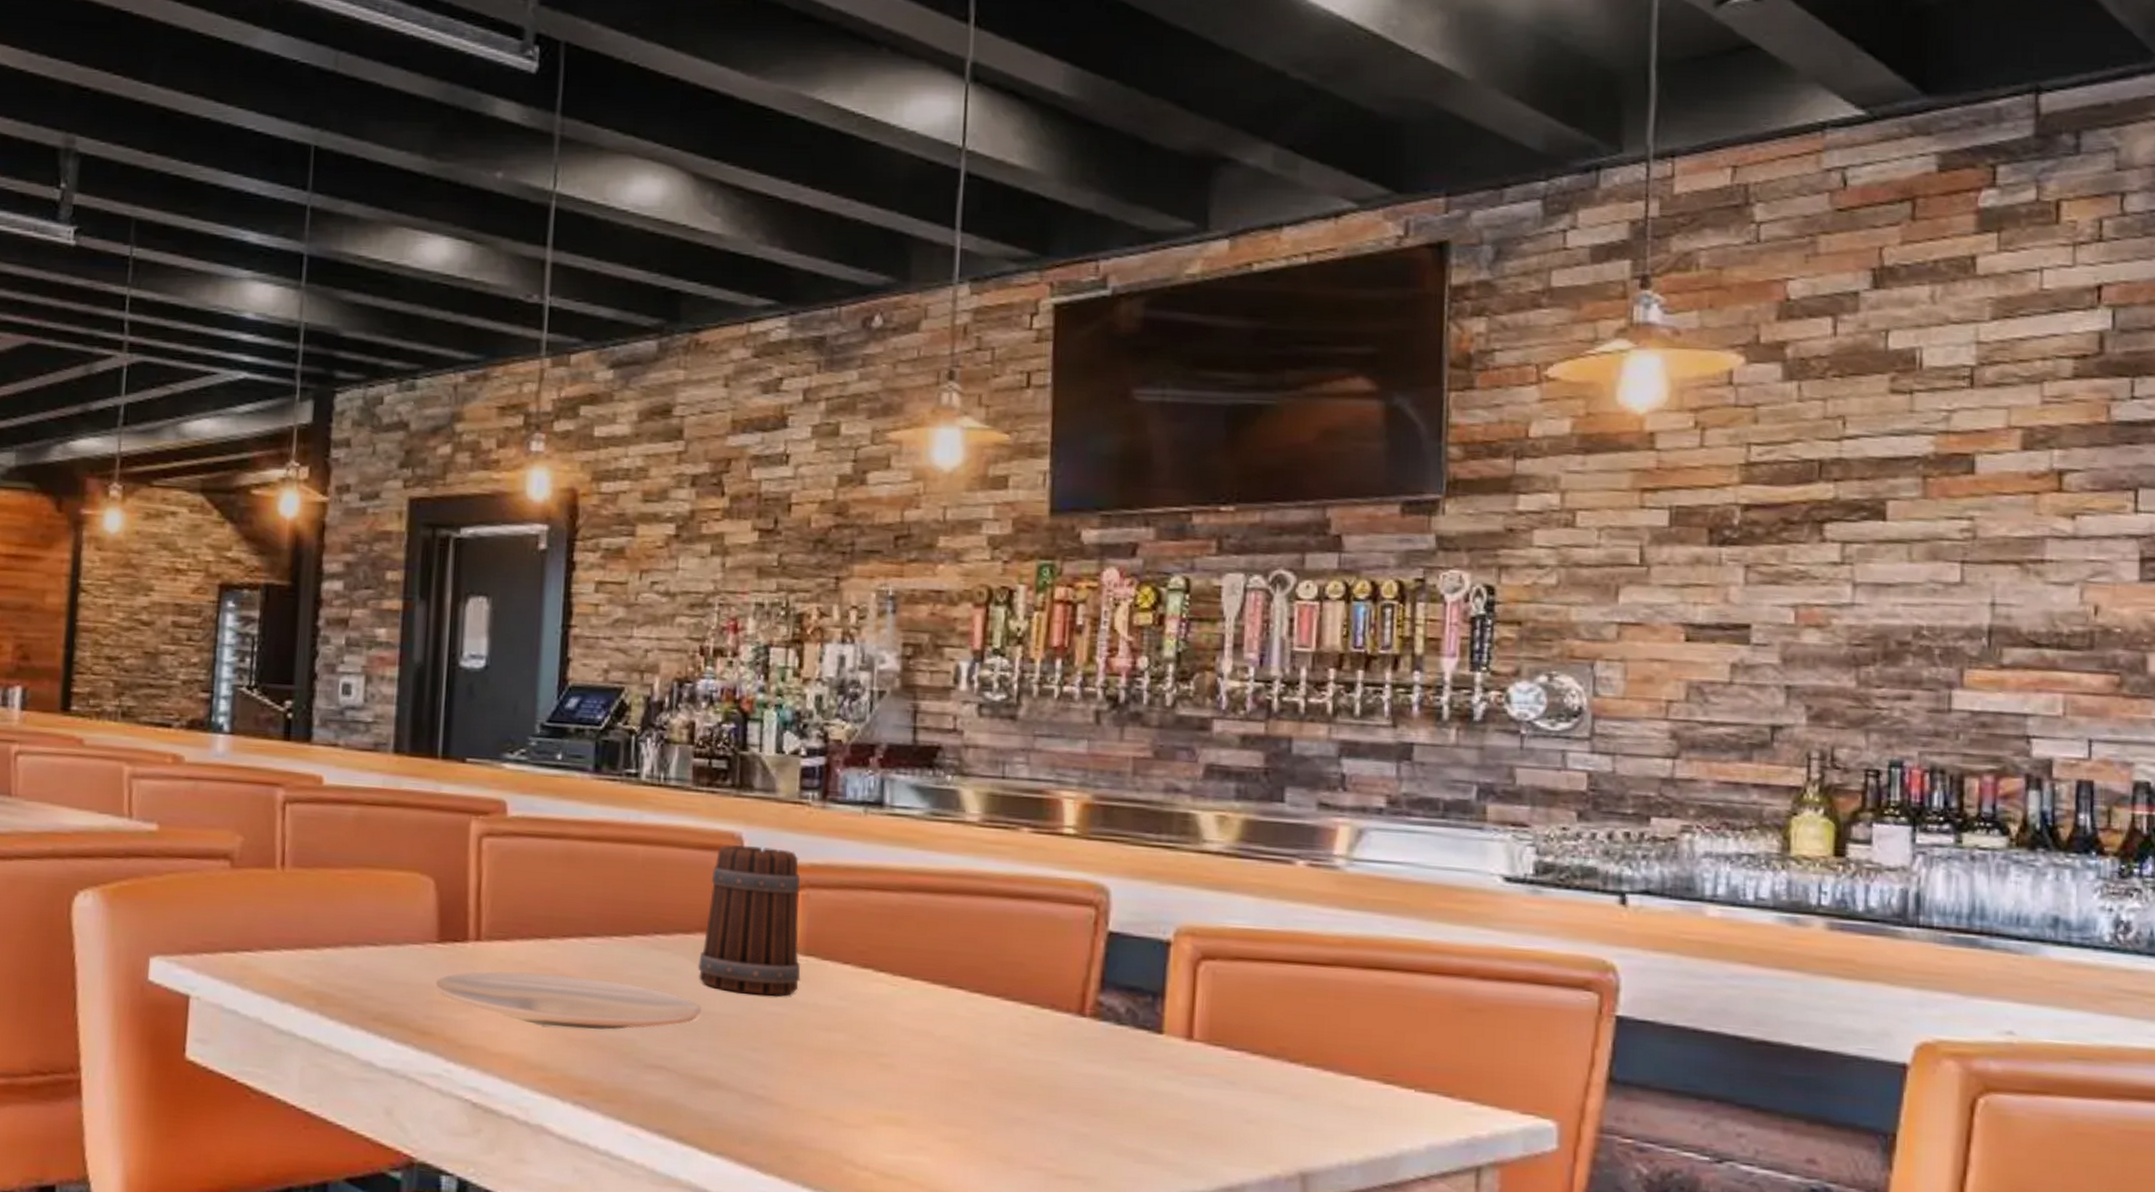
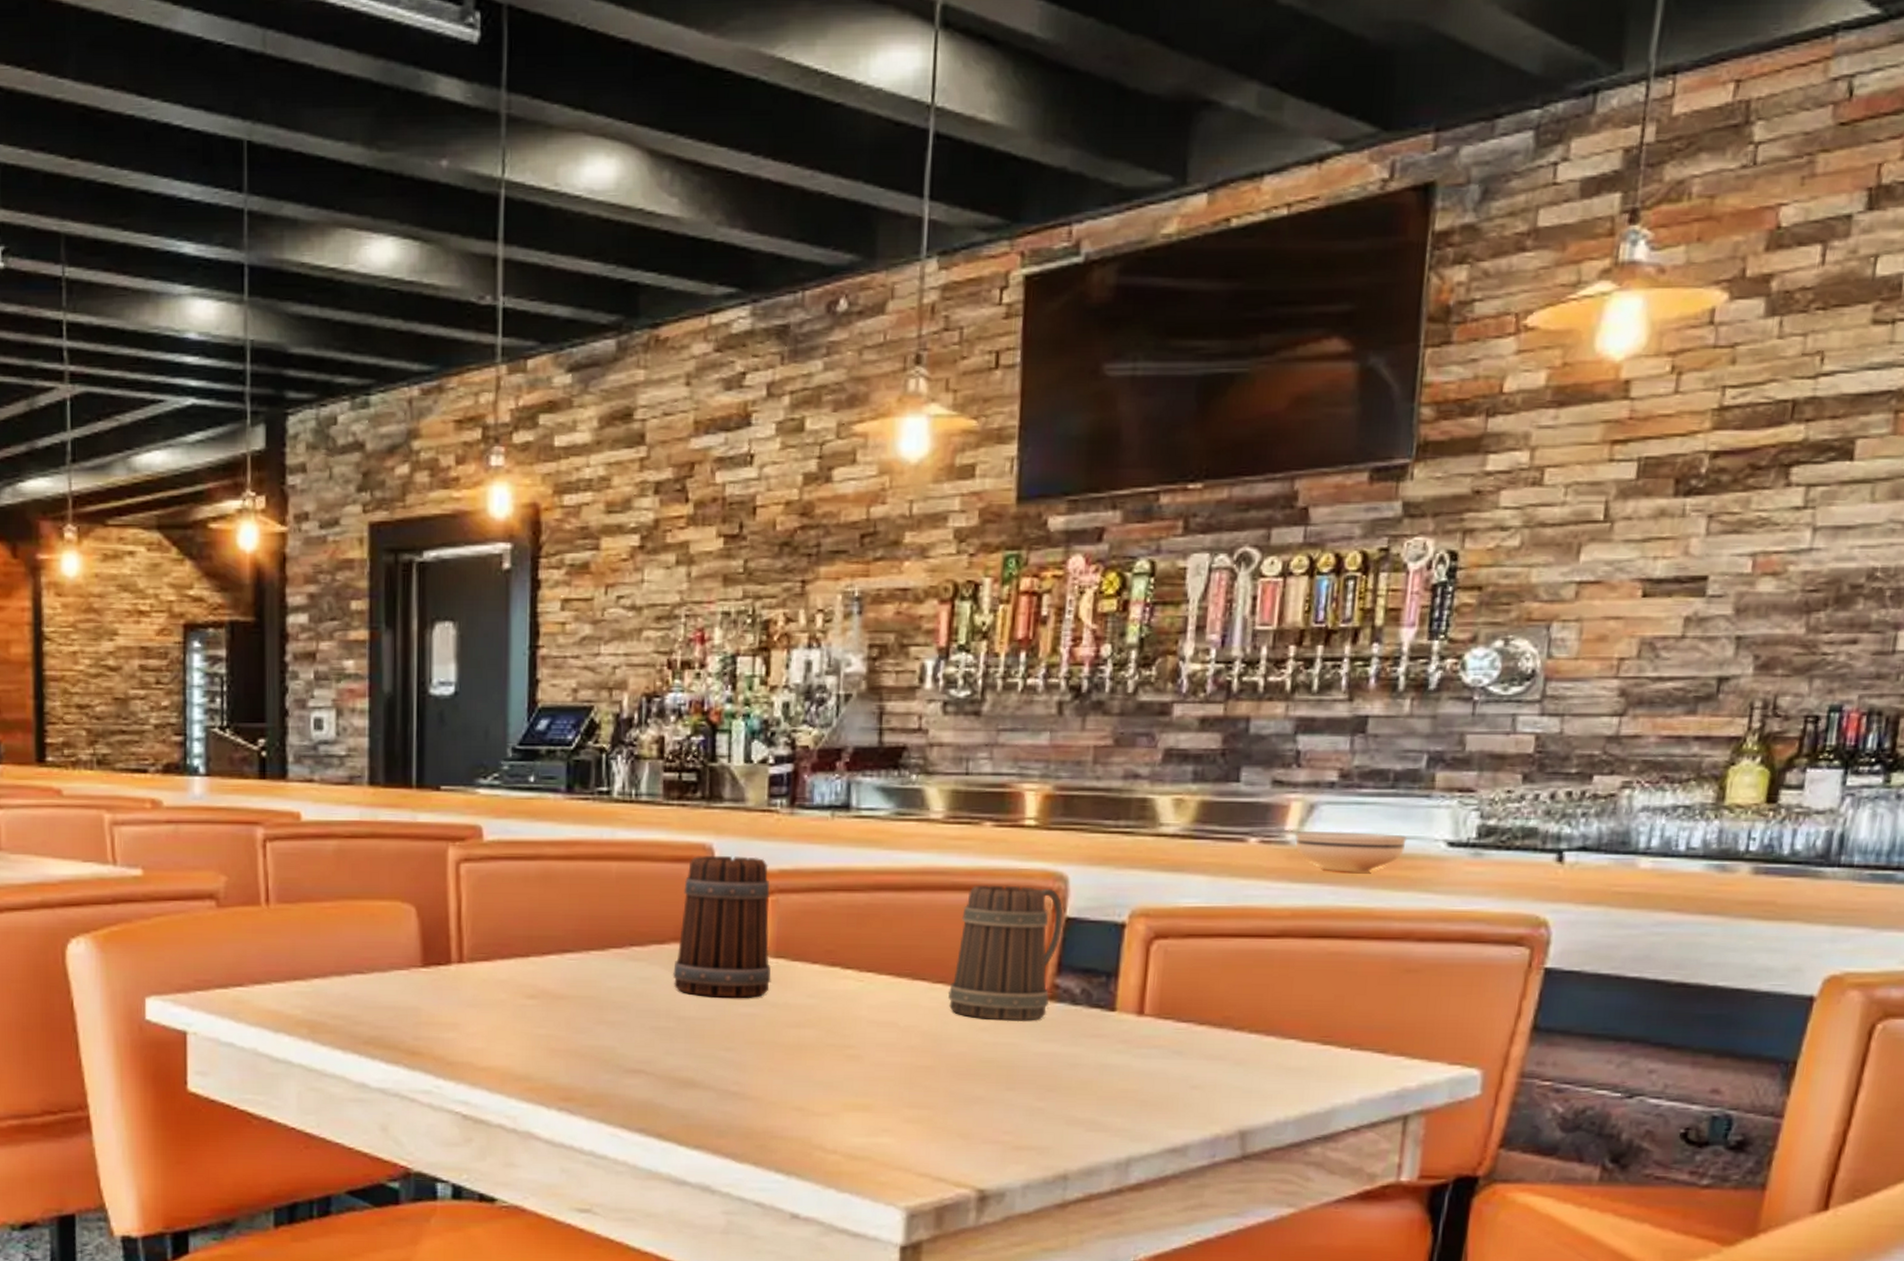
plate: present [435,971,701,1030] -> none [421,989,677,1040]
beer mug: none [986,892,1106,1040] -> present [948,885,1064,1022]
bowl: none [1345,857,1461,904] -> present [1295,831,1407,873]

